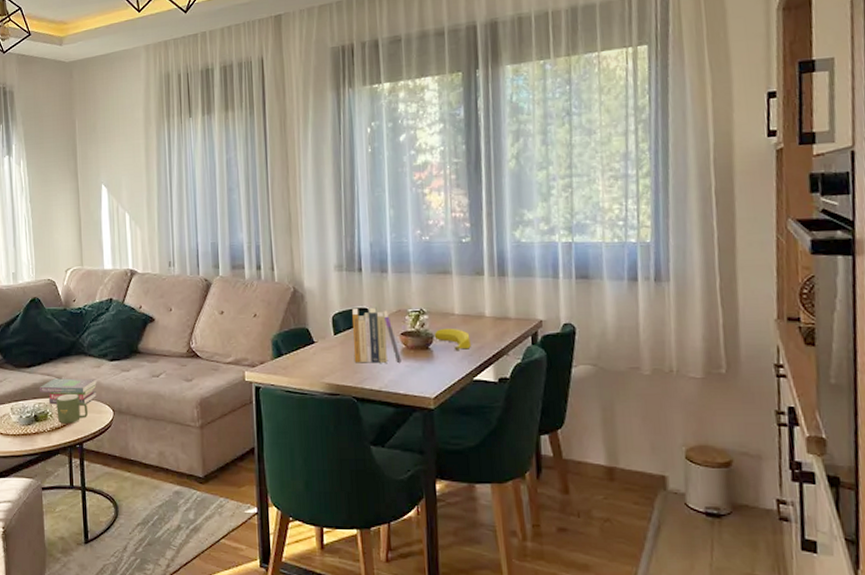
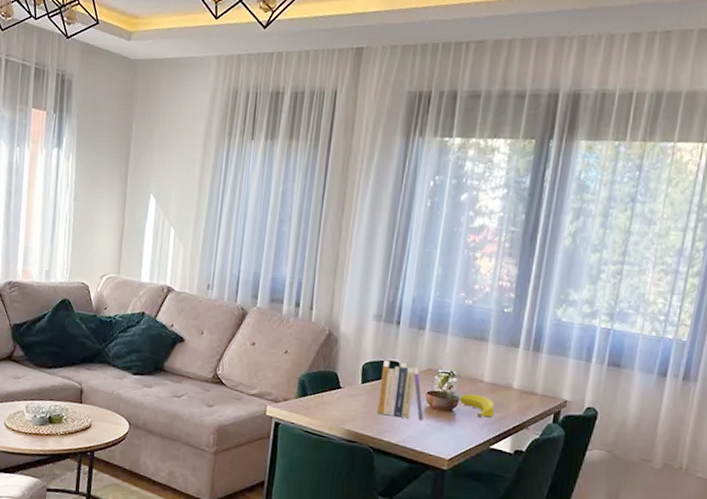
books: present [39,378,97,405] -> none [57,383,117,414]
mug: present [56,393,89,425] -> none [72,400,104,432]

